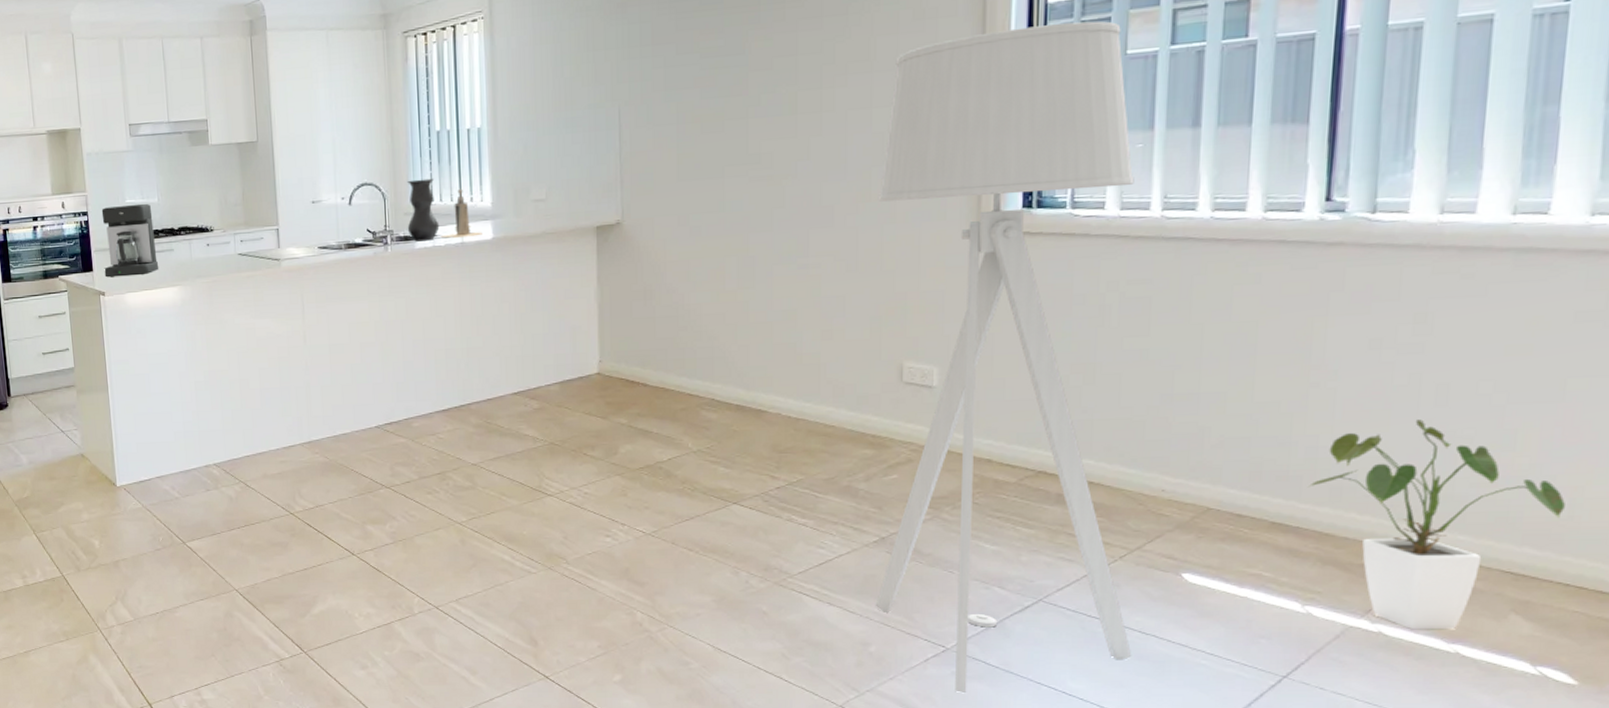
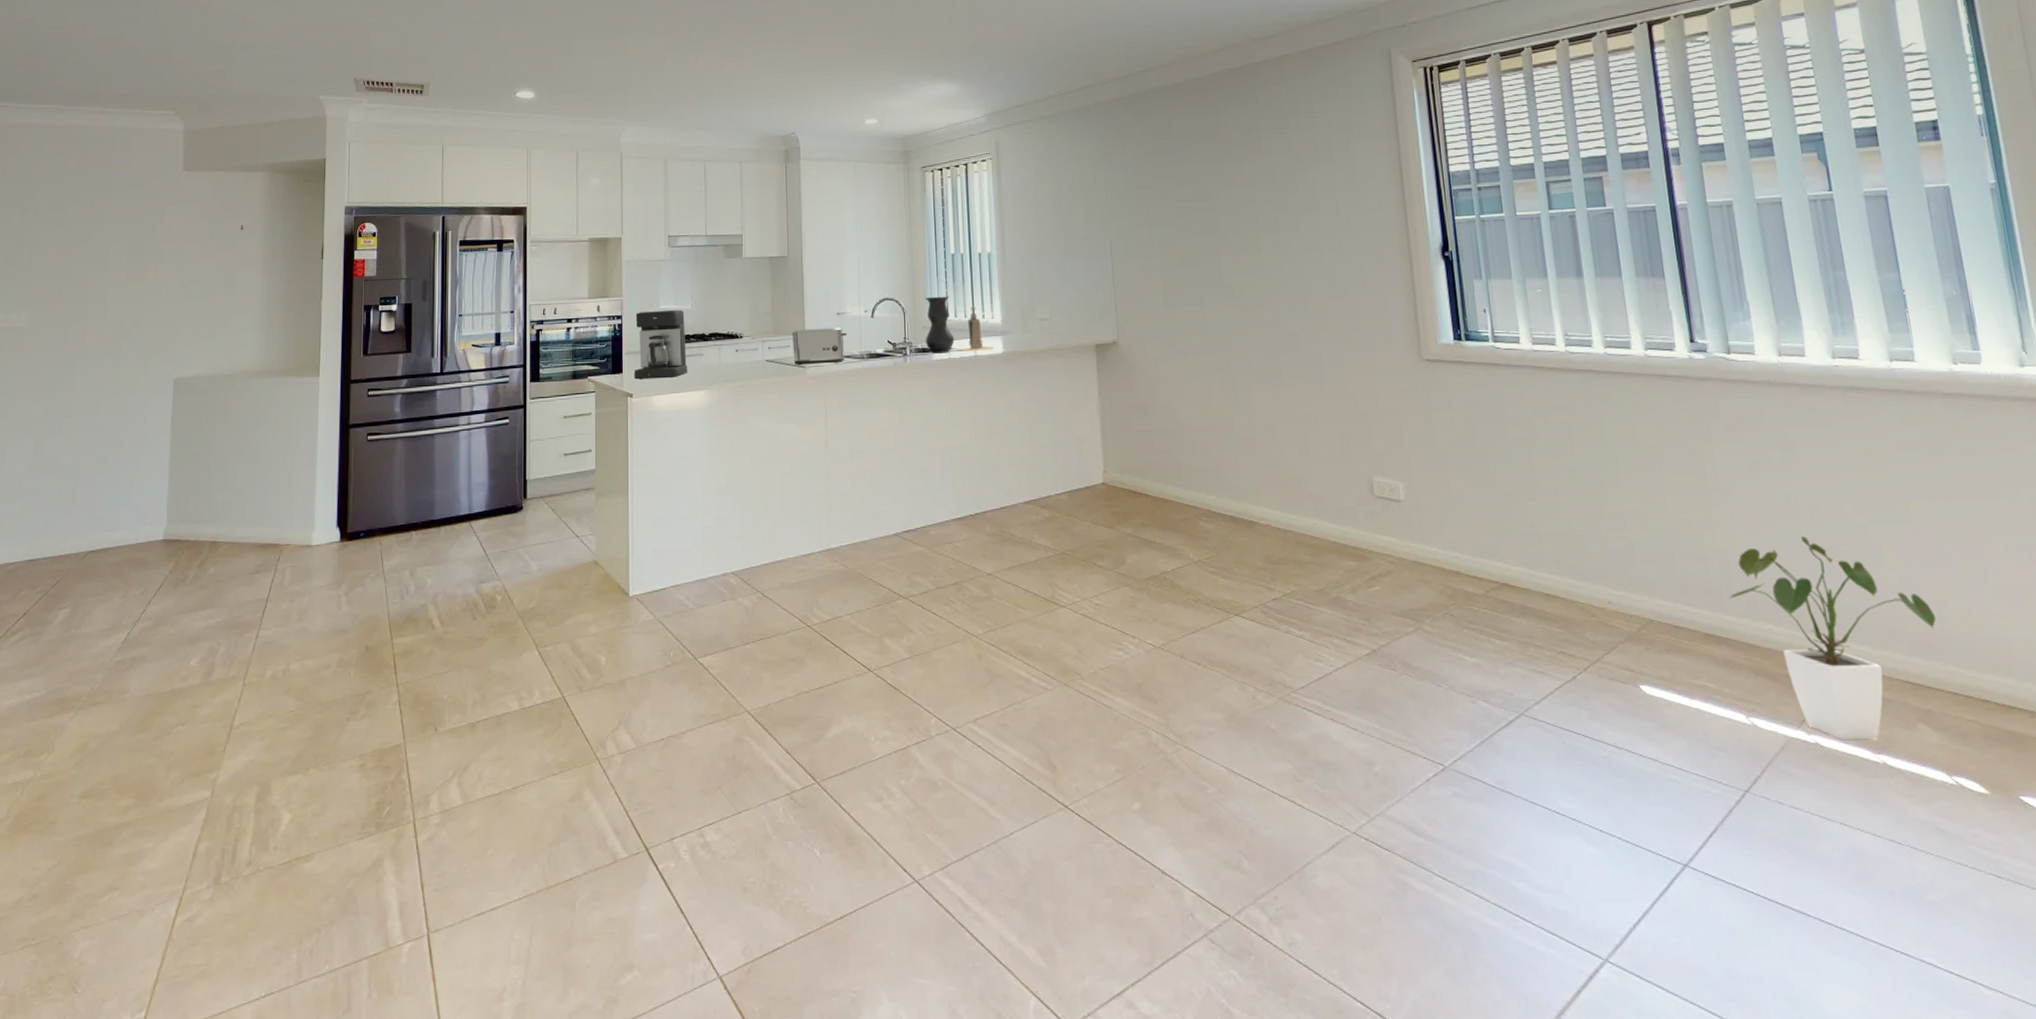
toaster: none [265,216,323,259] -> present [792,327,847,366]
floor lamp: present [875,21,1135,694] -> none [1334,188,1611,816]

